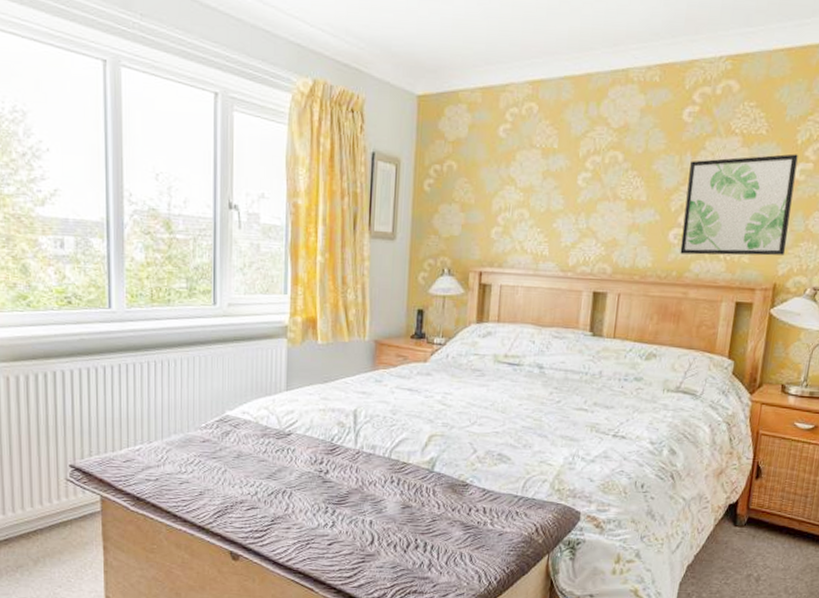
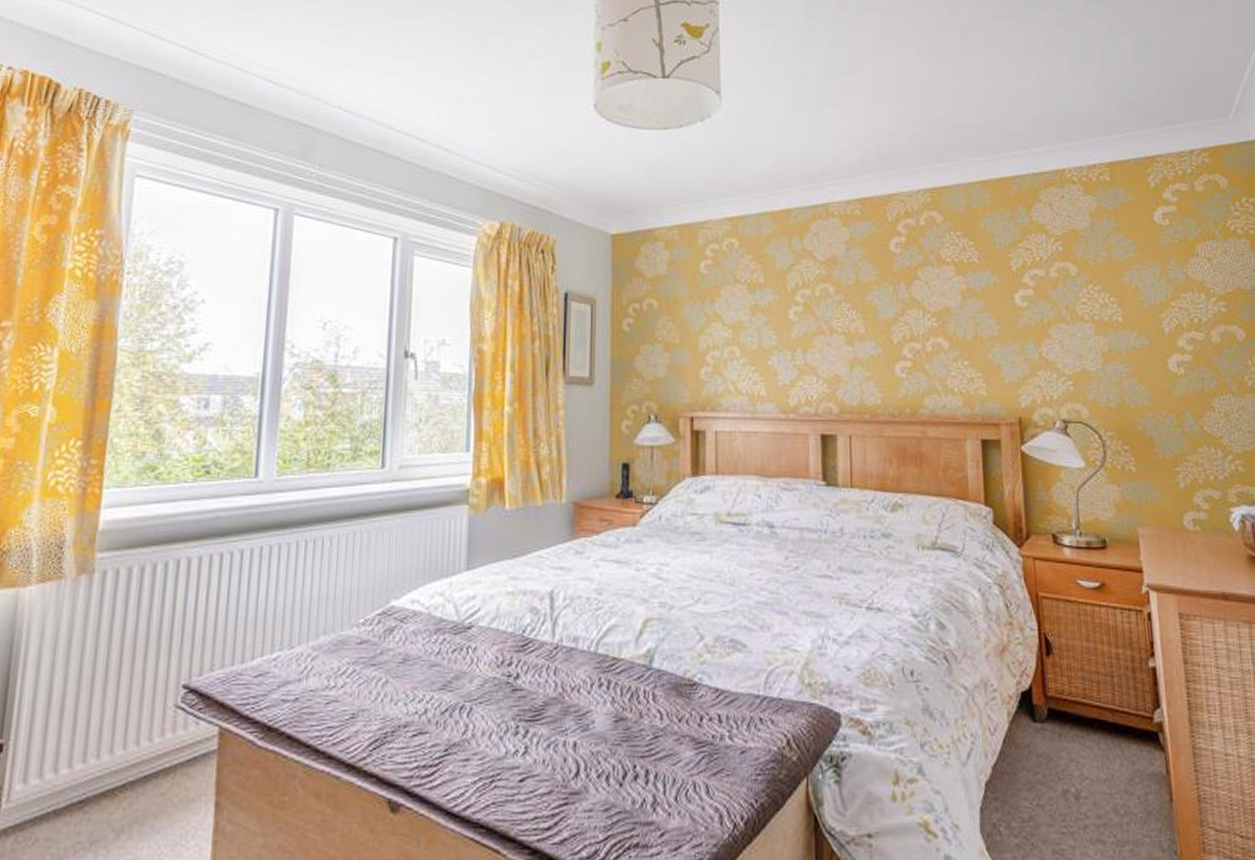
wall art: present [680,153,798,256] -> none [906,280,1024,389]

